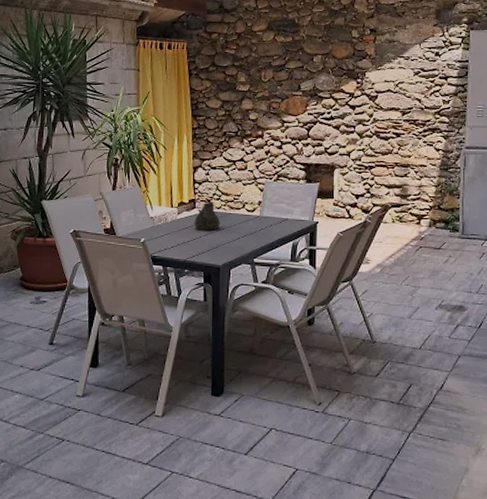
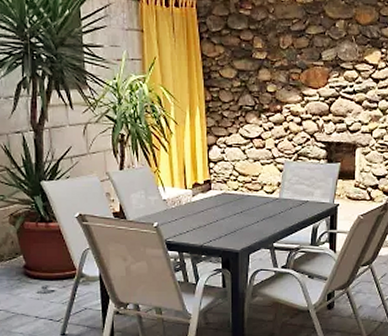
teapot: present [194,202,221,231] -> none [210,183,238,214]

